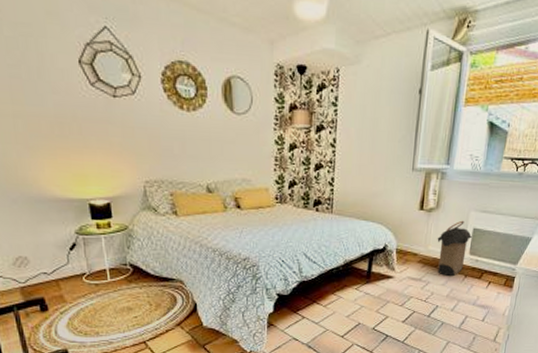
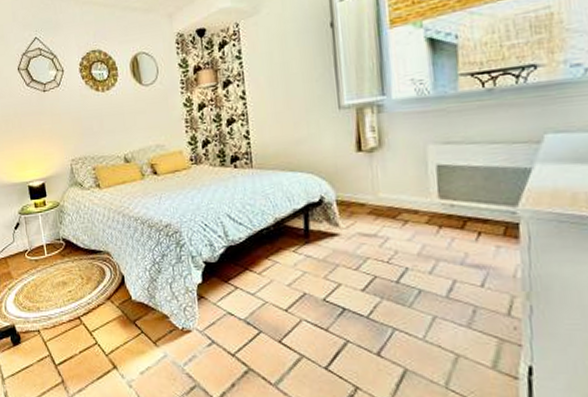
laundry hamper: present [437,220,473,277] -> none [388,157,438,229]

